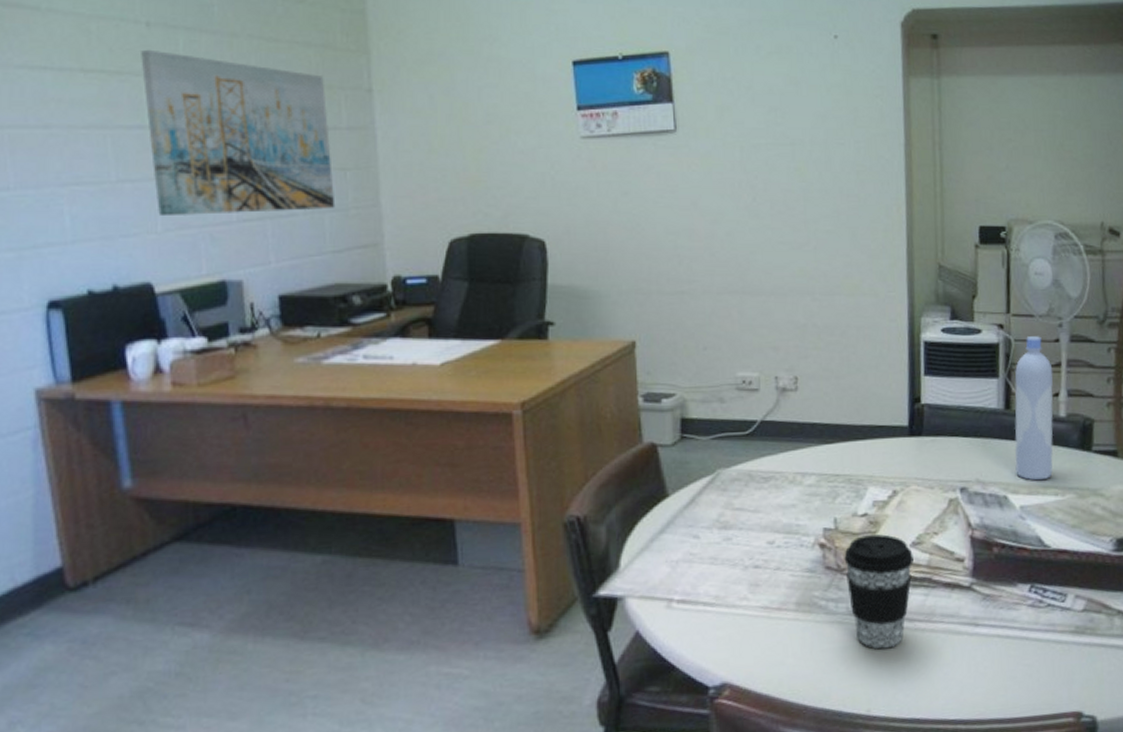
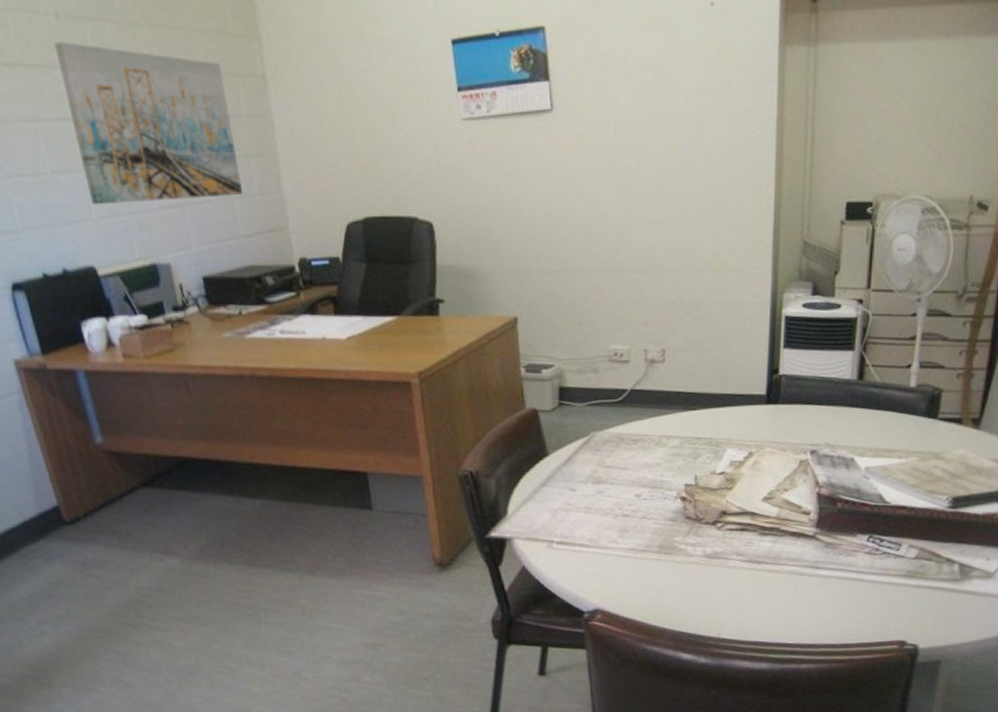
coffee cup: present [844,534,914,649] -> none [702,490,764,586]
bottle: present [1014,336,1053,481] -> none [864,310,908,445]

